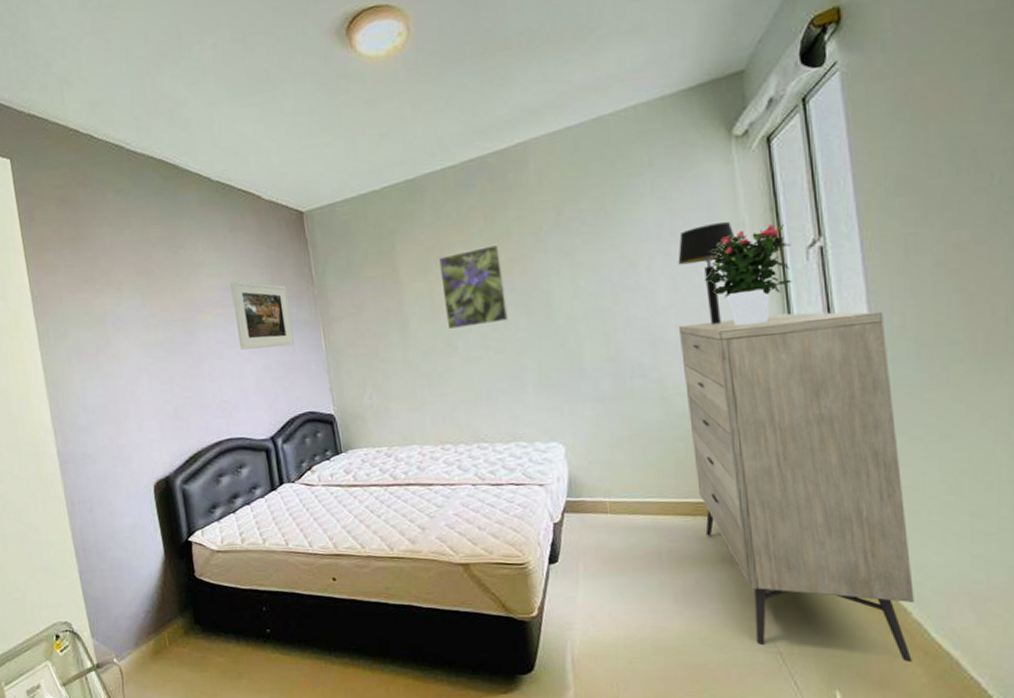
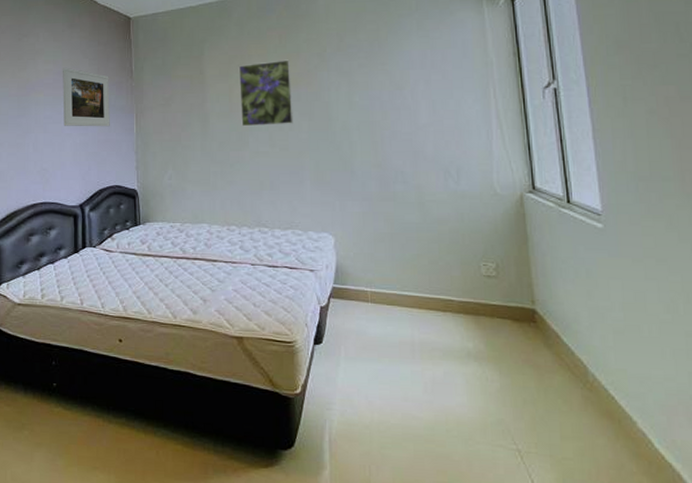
table lamp: present [678,222,736,324] -> none [437,61,485,144]
dresser: present [678,311,914,662] -> none [435,140,639,470]
potted flower: present [704,224,792,326] -> none [458,66,531,148]

